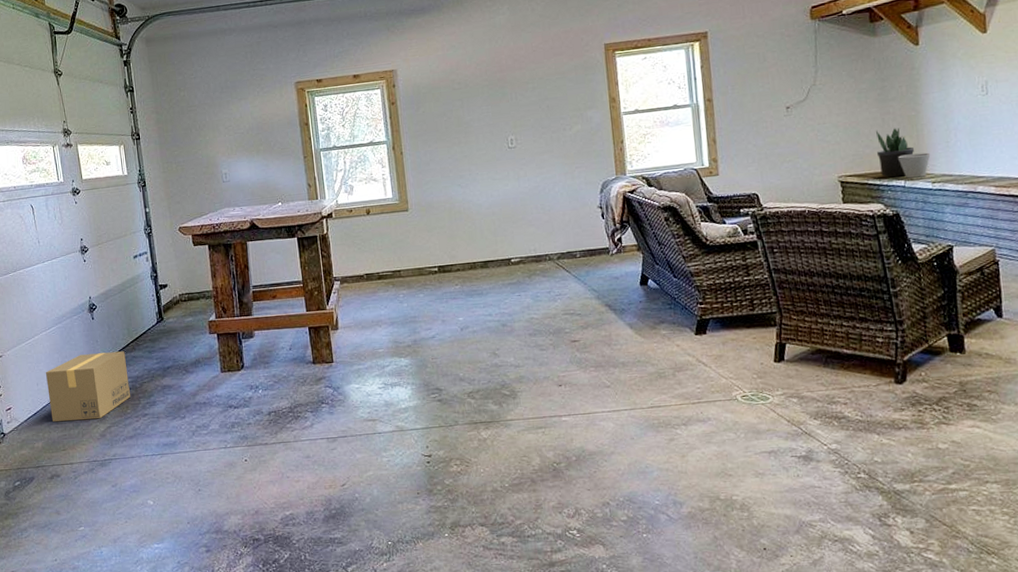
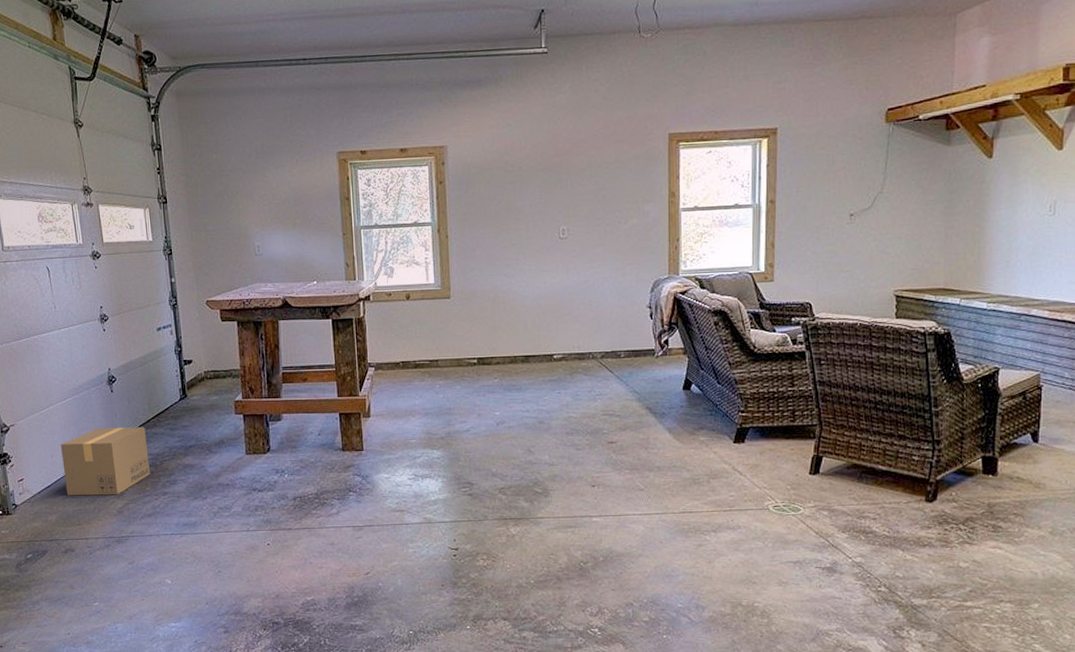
planter: present [876,127,915,178] -> none [936,243,975,295]
flower pot: present [898,152,931,179] -> none [957,271,990,297]

